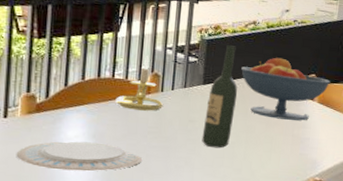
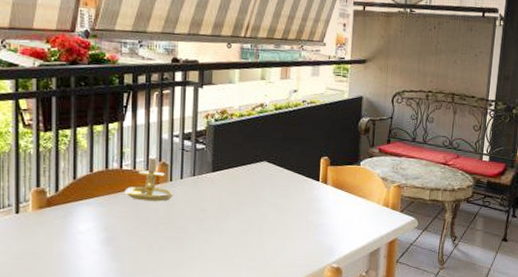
plate: present [16,141,143,172] -> none [30,235,155,265]
wine bottle: present [202,45,238,148] -> none [214,130,248,237]
fruit bowl: present [241,57,331,121] -> none [251,140,344,206]

